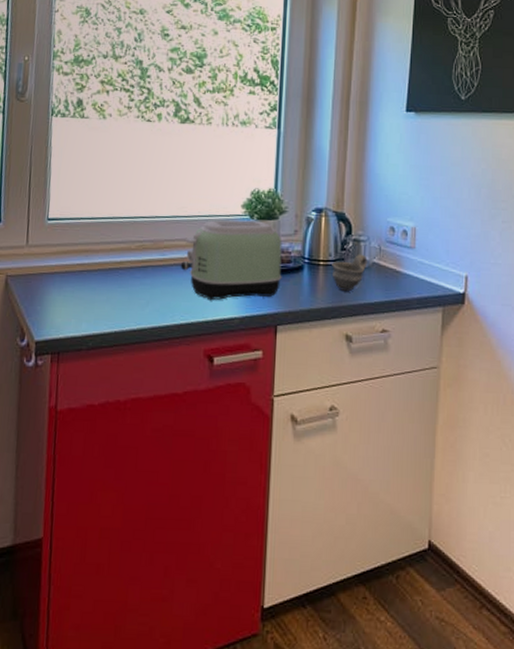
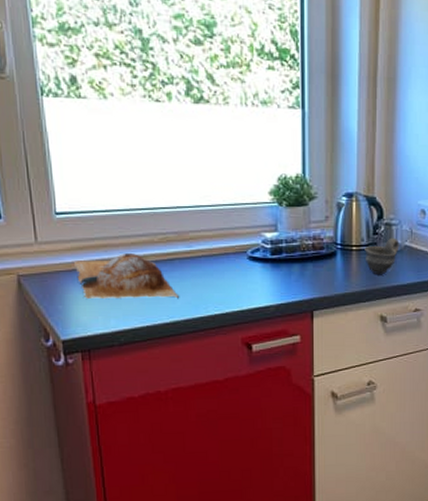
chopping board: none [57,258,148,305] -> present [74,252,178,299]
toaster: present [180,220,282,301] -> none [209,208,315,290]

